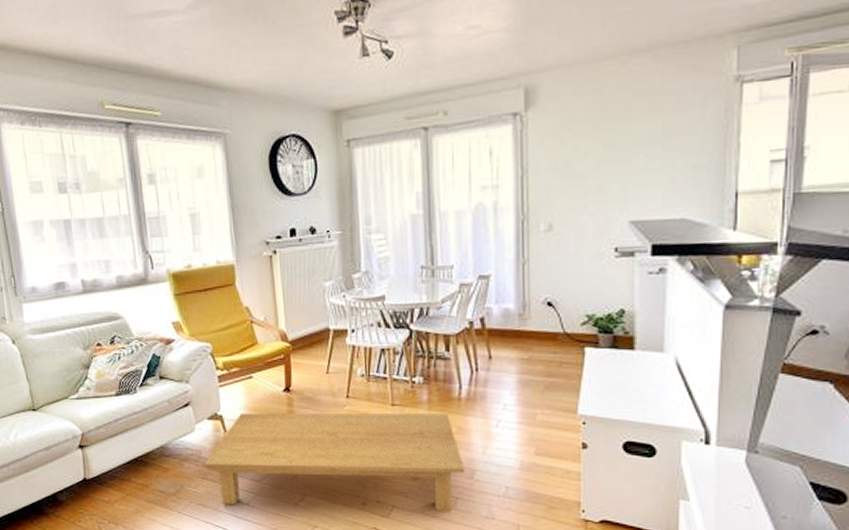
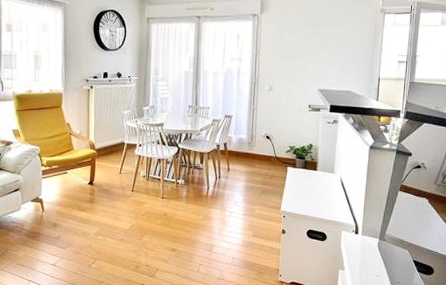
coffee table: present [204,412,465,512] -> none [24,198,207,274]

